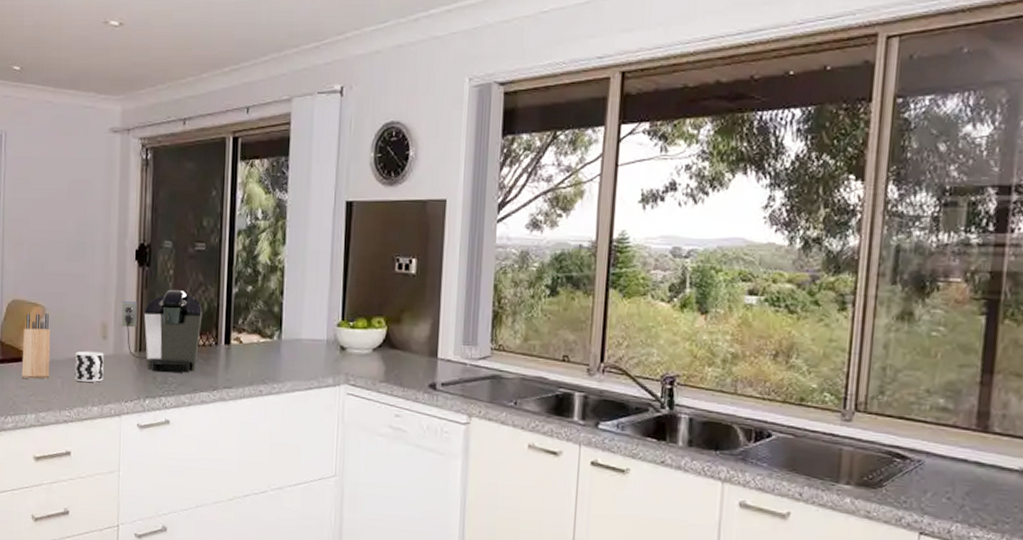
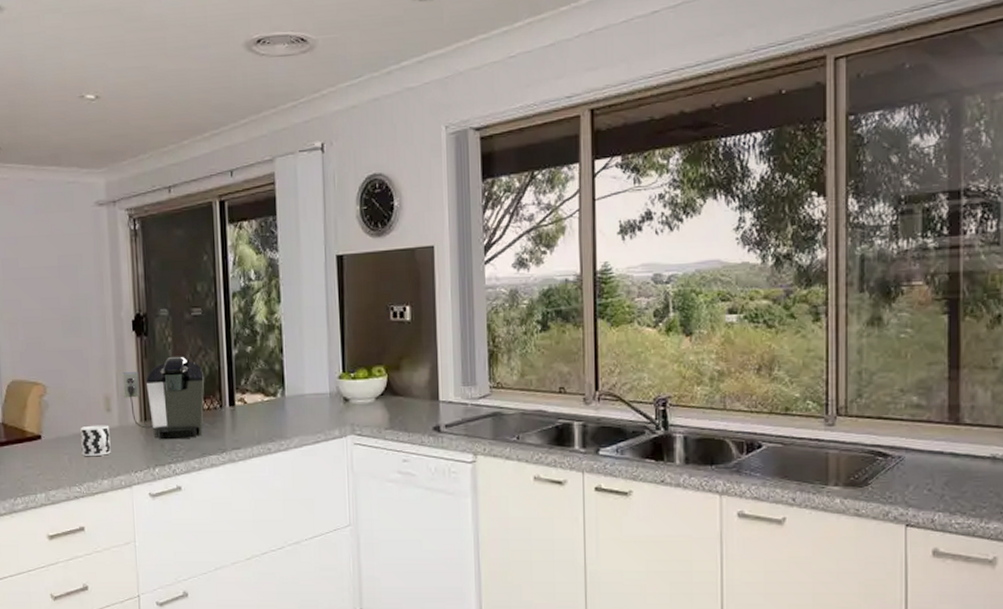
knife block: present [21,312,51,379] -> none [26,390,56,458]

